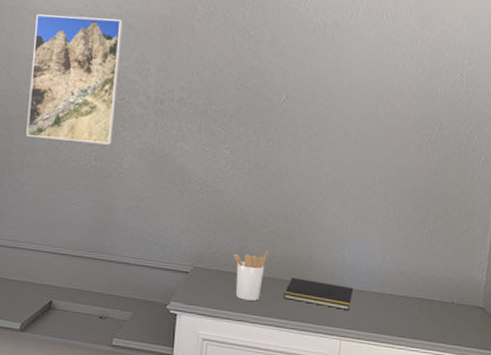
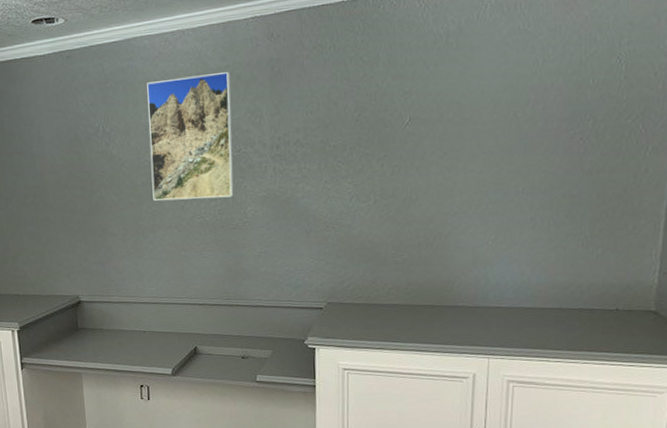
utensil holder: present [233,251,269,301] -> none [367,279,403,329]
notepad: present [284,277,354,310] -> none [424,302,500,328]

